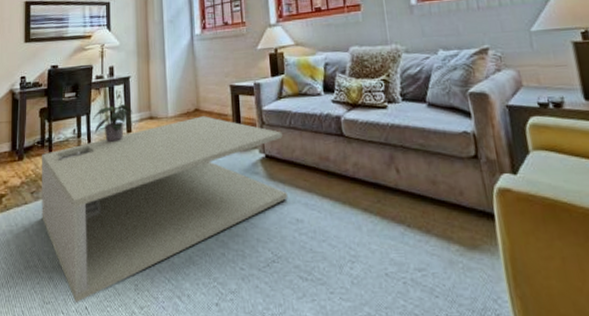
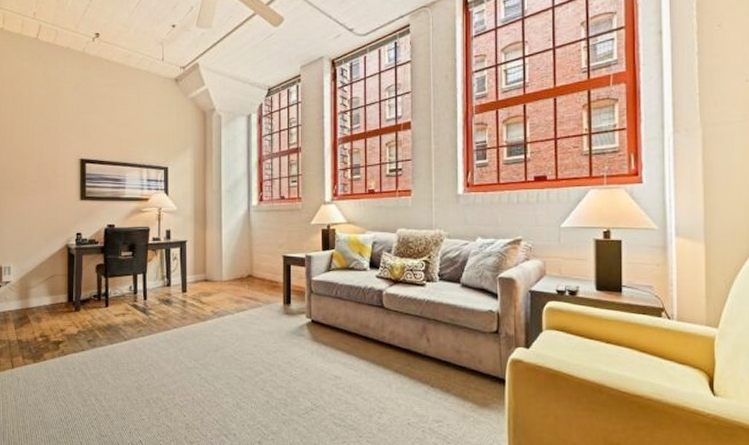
coffee table: present [42,116,289,303] -> none [98,282,330,437]
potted plant: present [93,104,133,143] -> none [149,266,189,301]

